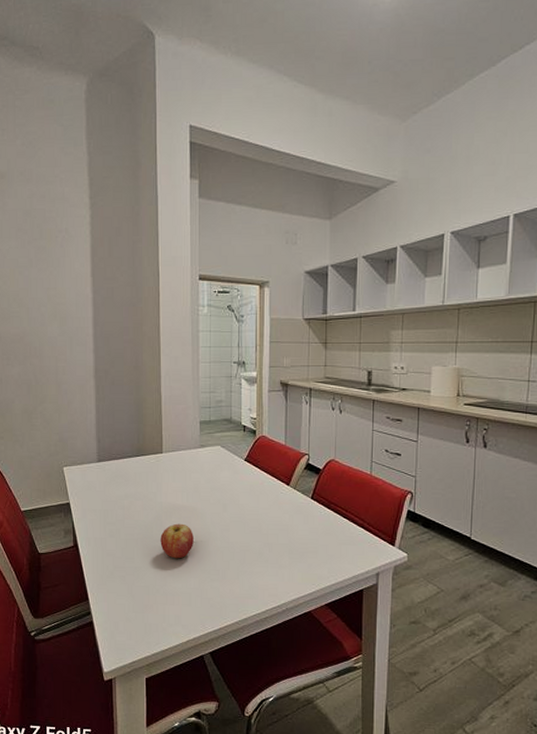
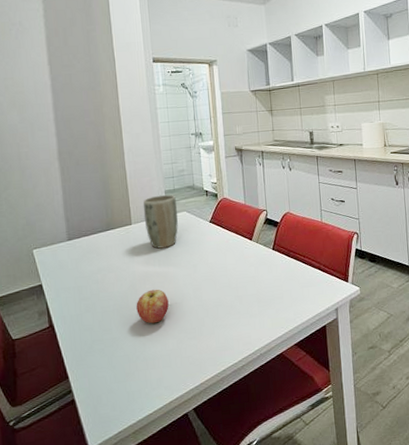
plant pot: none [176,425,212,483] -> present [143,194,178,249]

